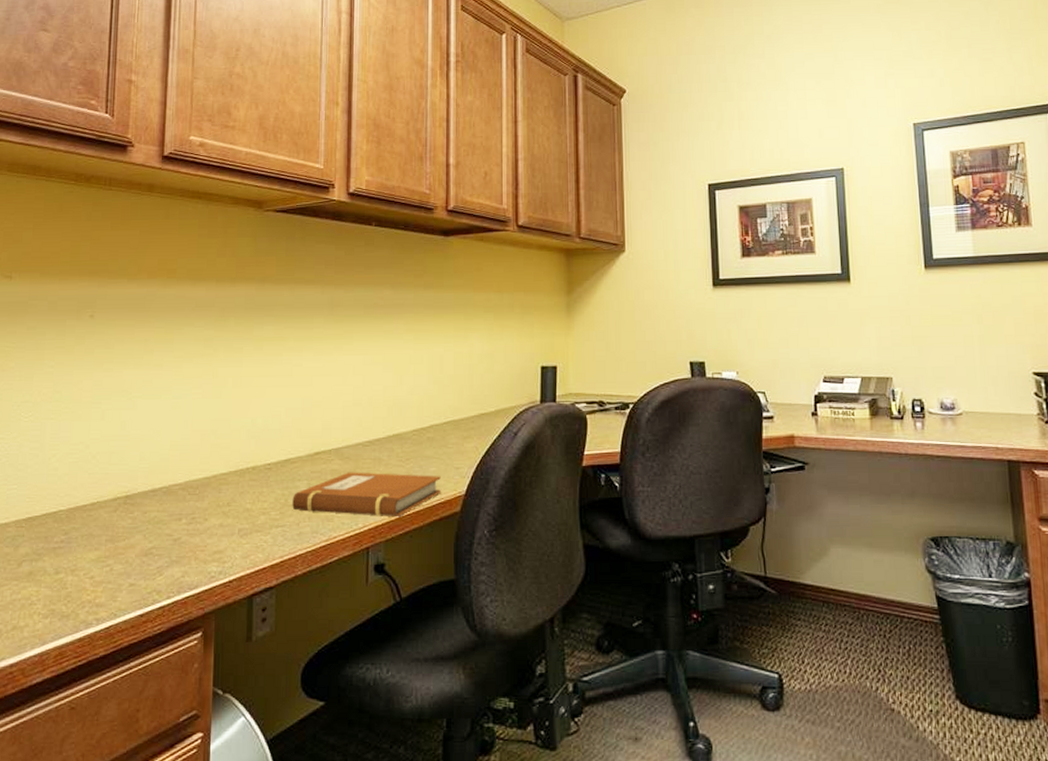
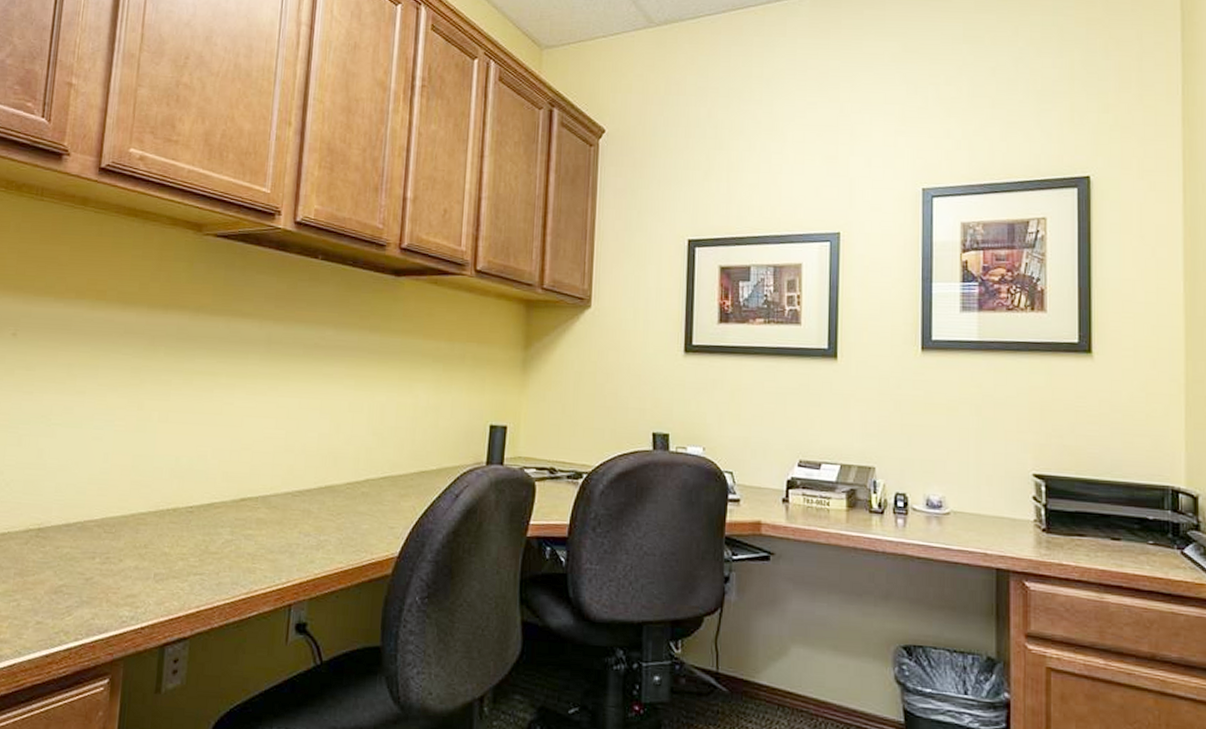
notebook: present [292,472,441,516] -> none [212,522,373,574]

